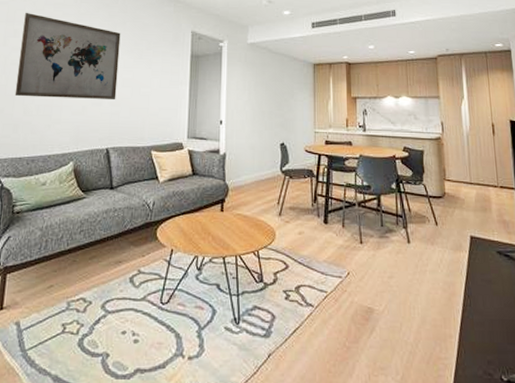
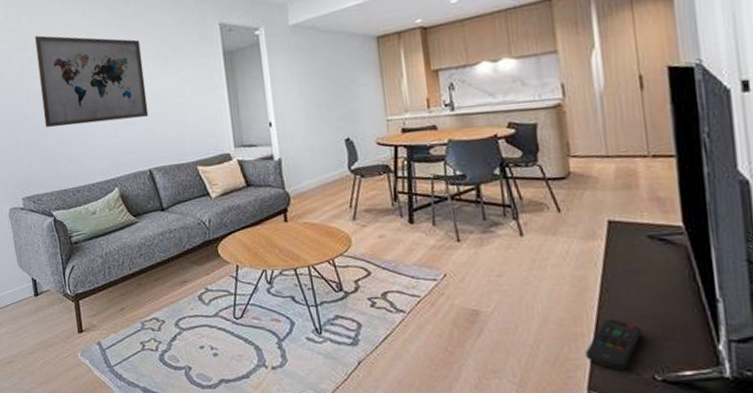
remote control: none [452,323,493,372] -> present [585,319,643,371]

